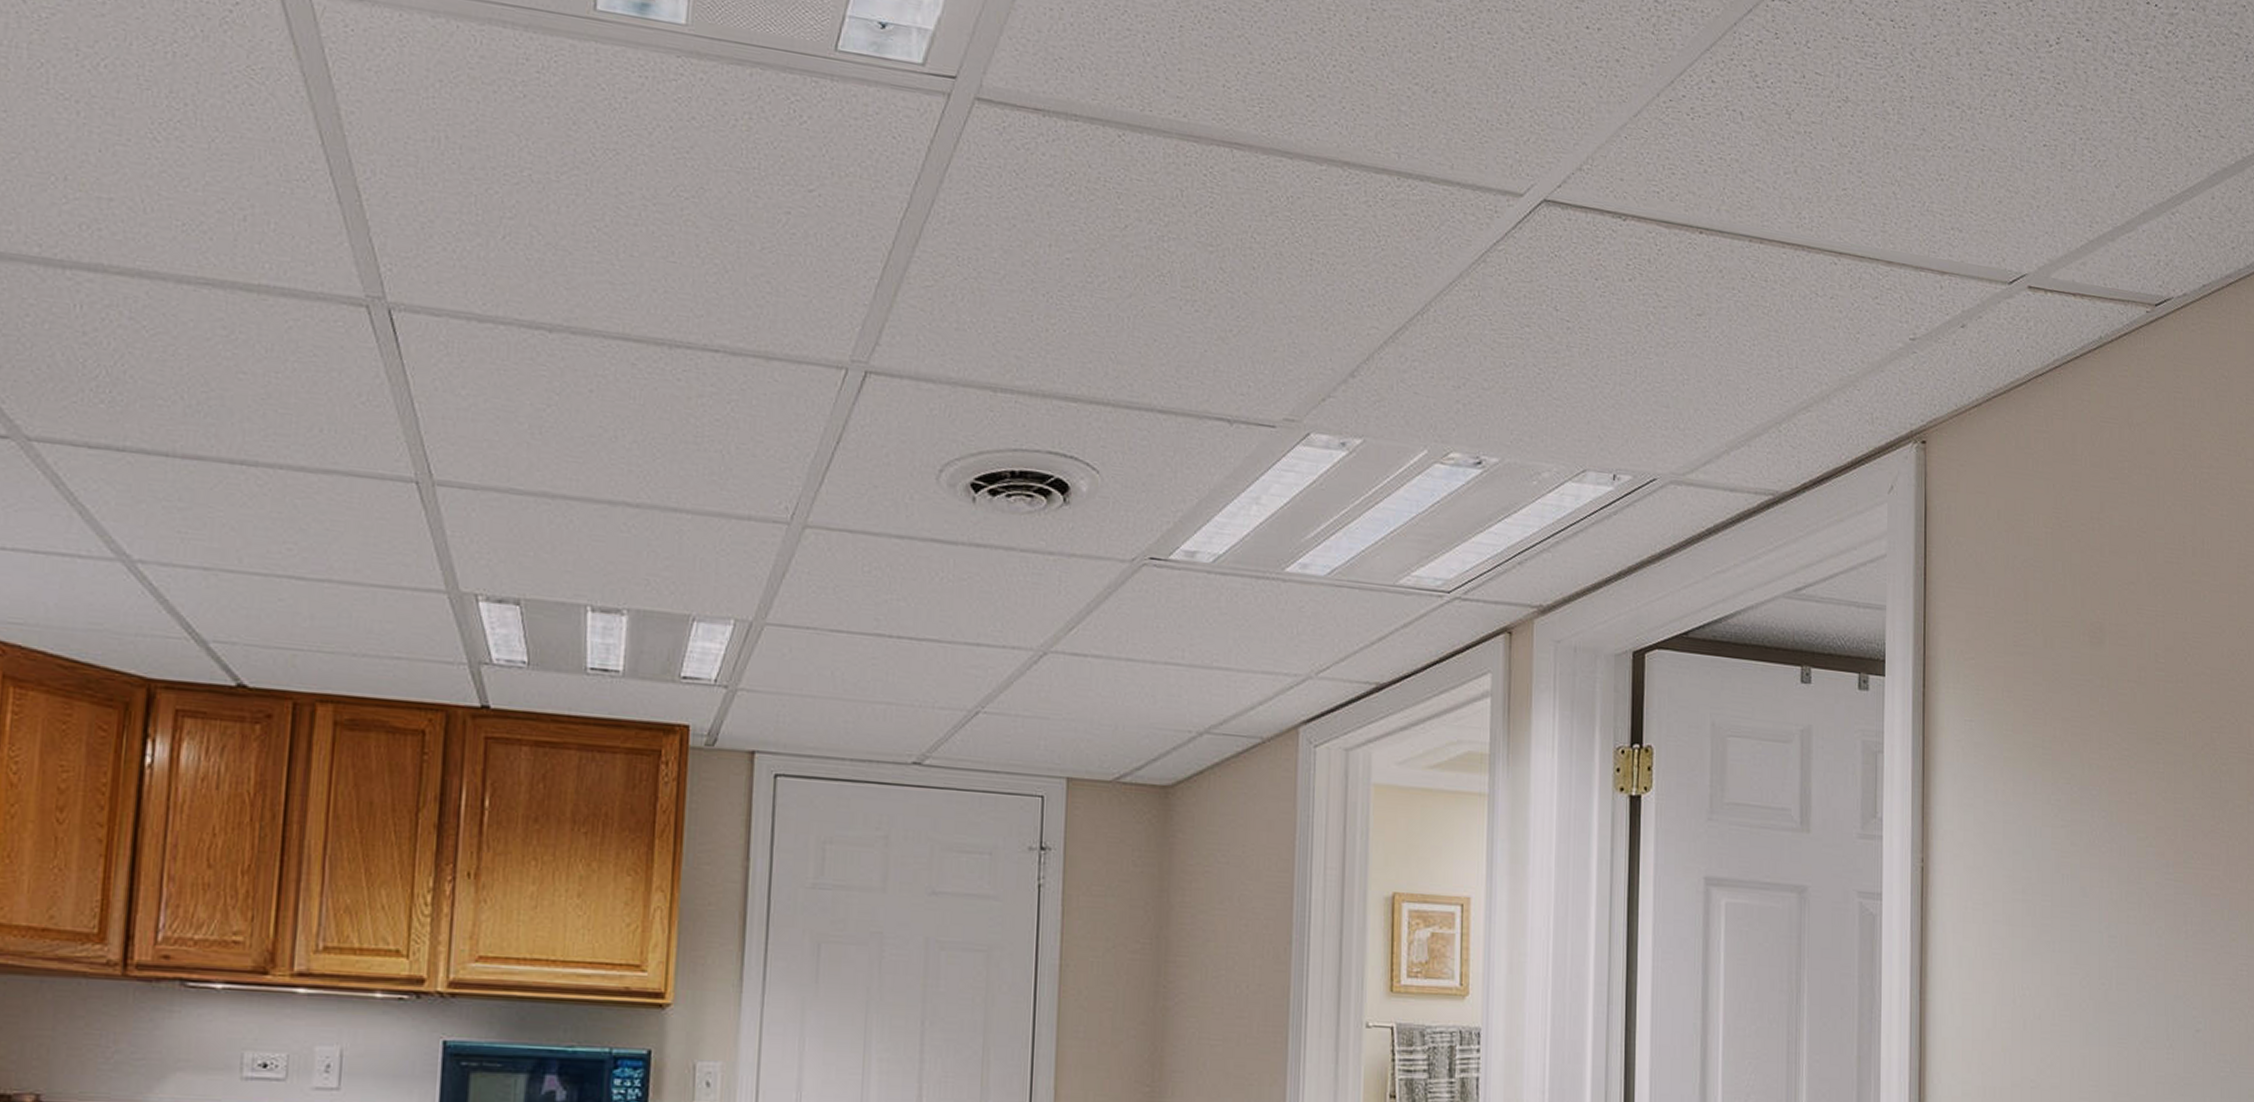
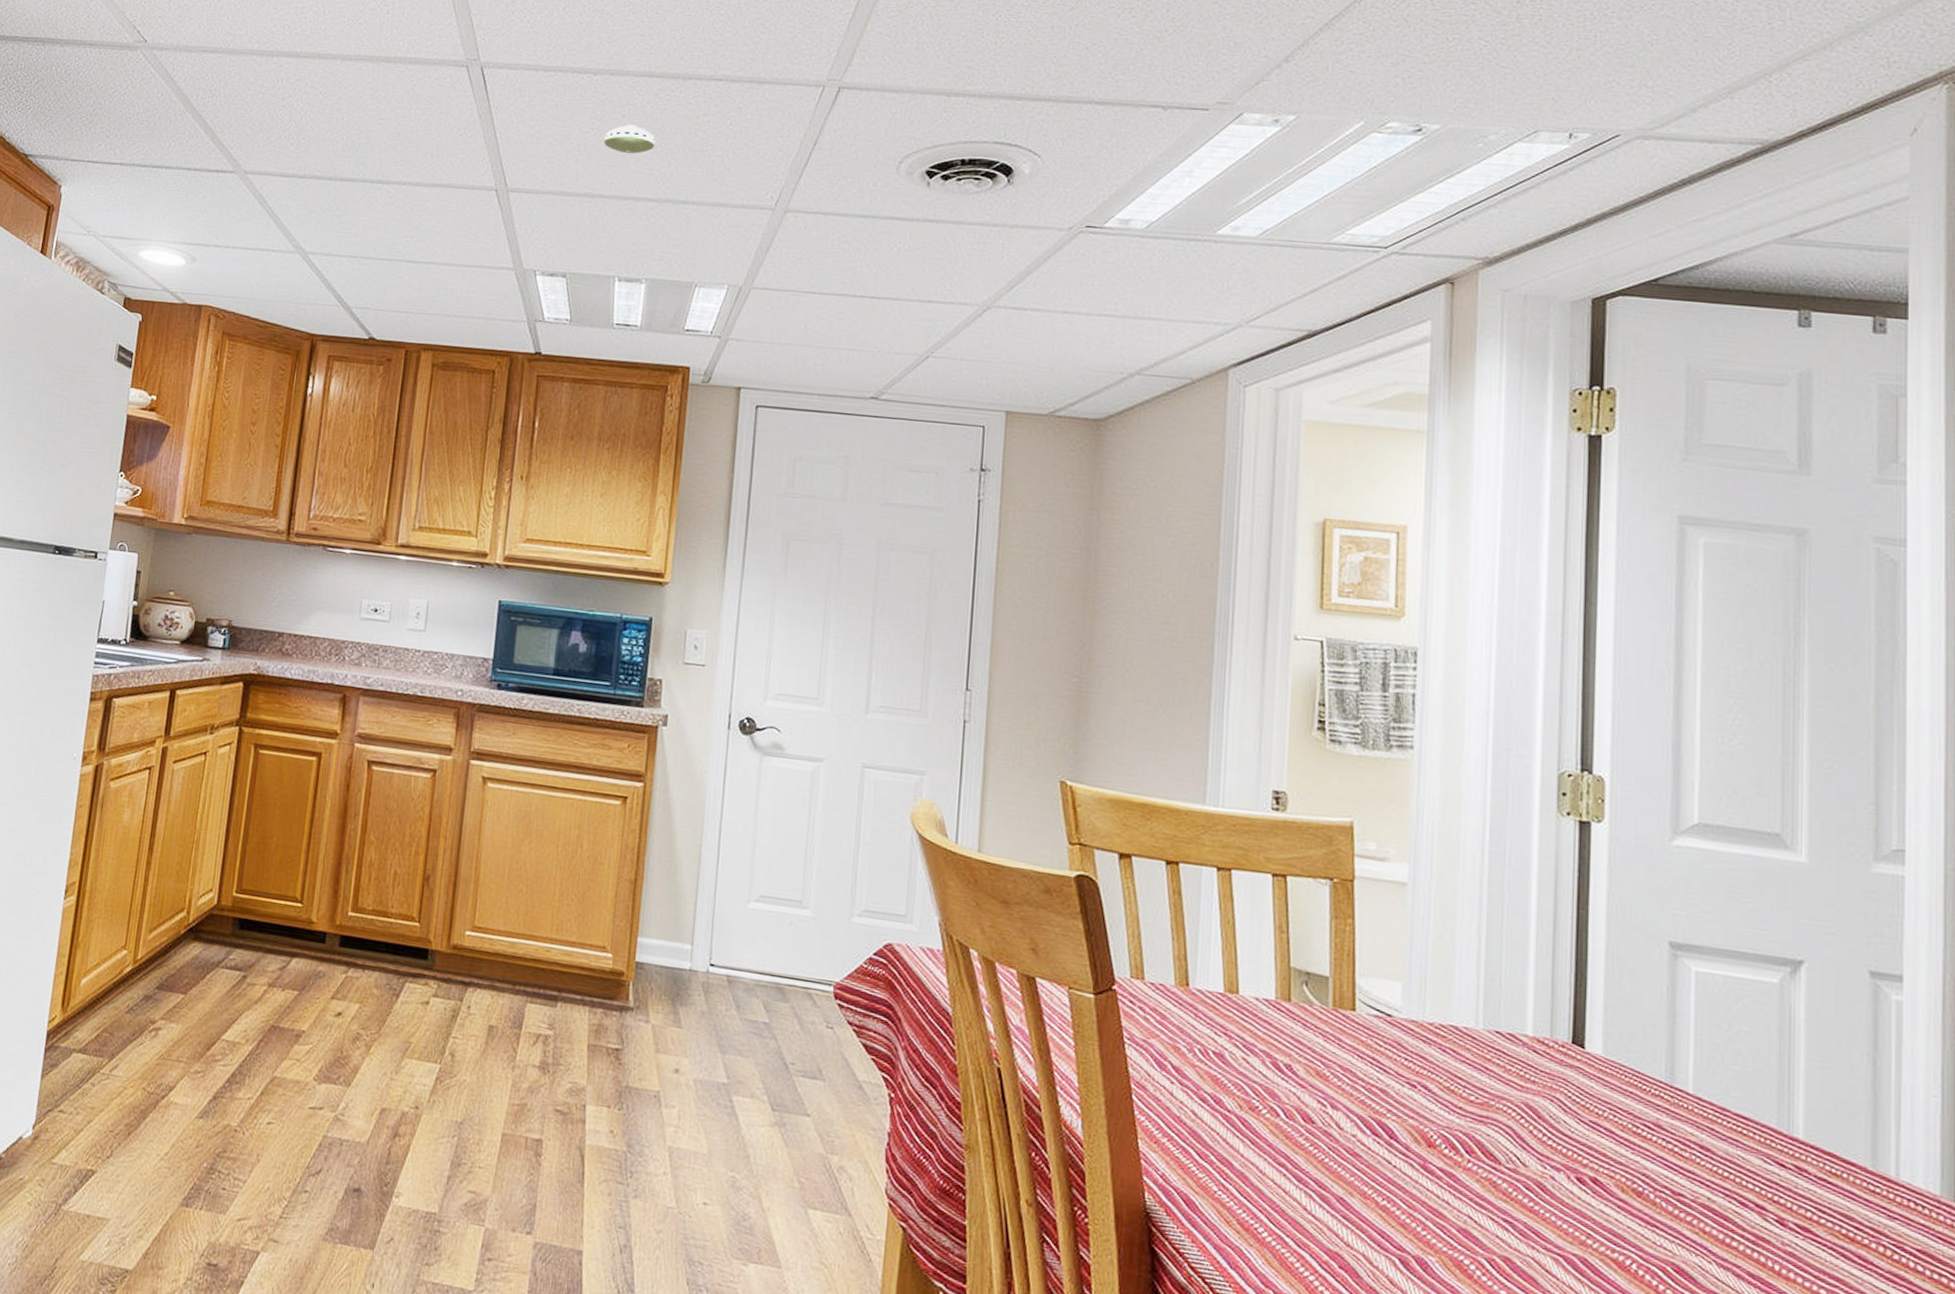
smoke detector: none [566,402,635,442] -> present [604,124,655,154]

